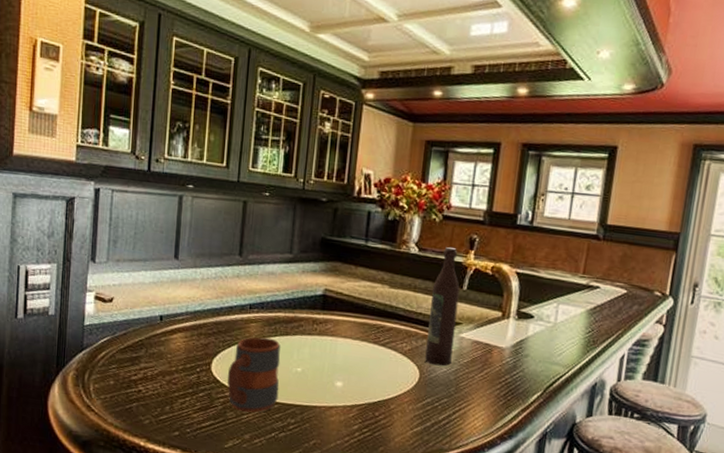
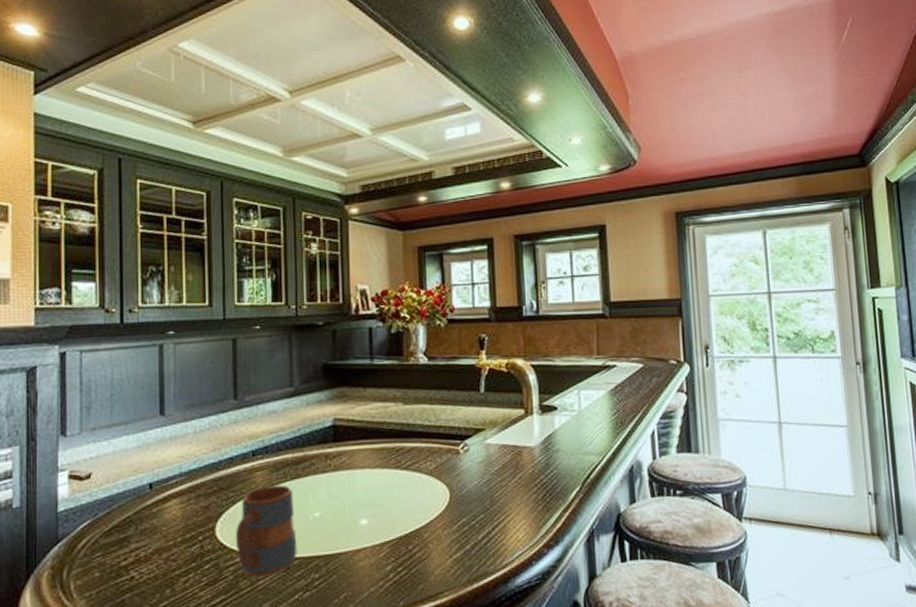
wine bottle: present [425,247,460,366] -> none [449,351,481,480]

